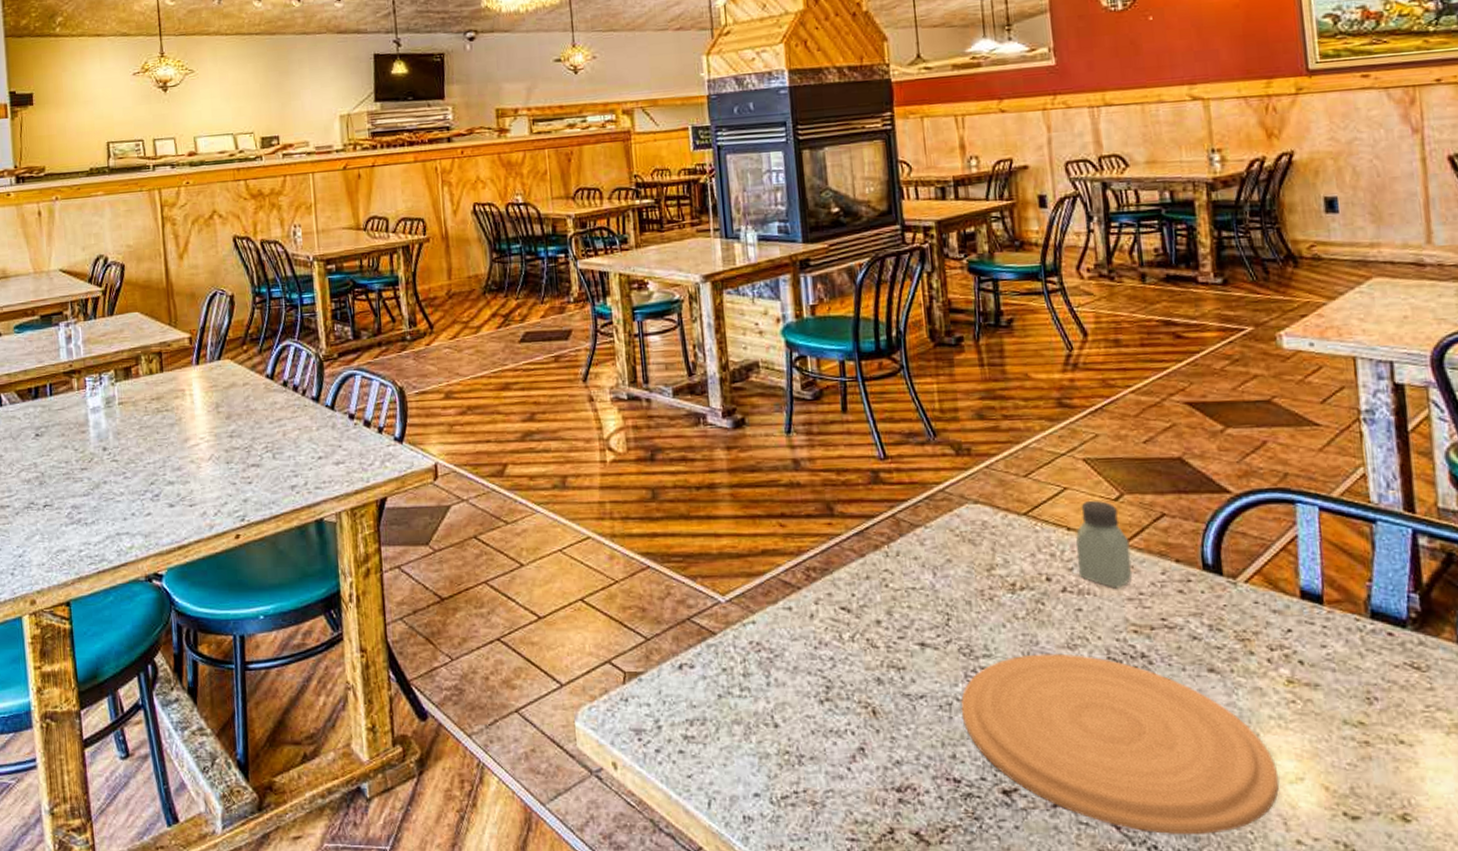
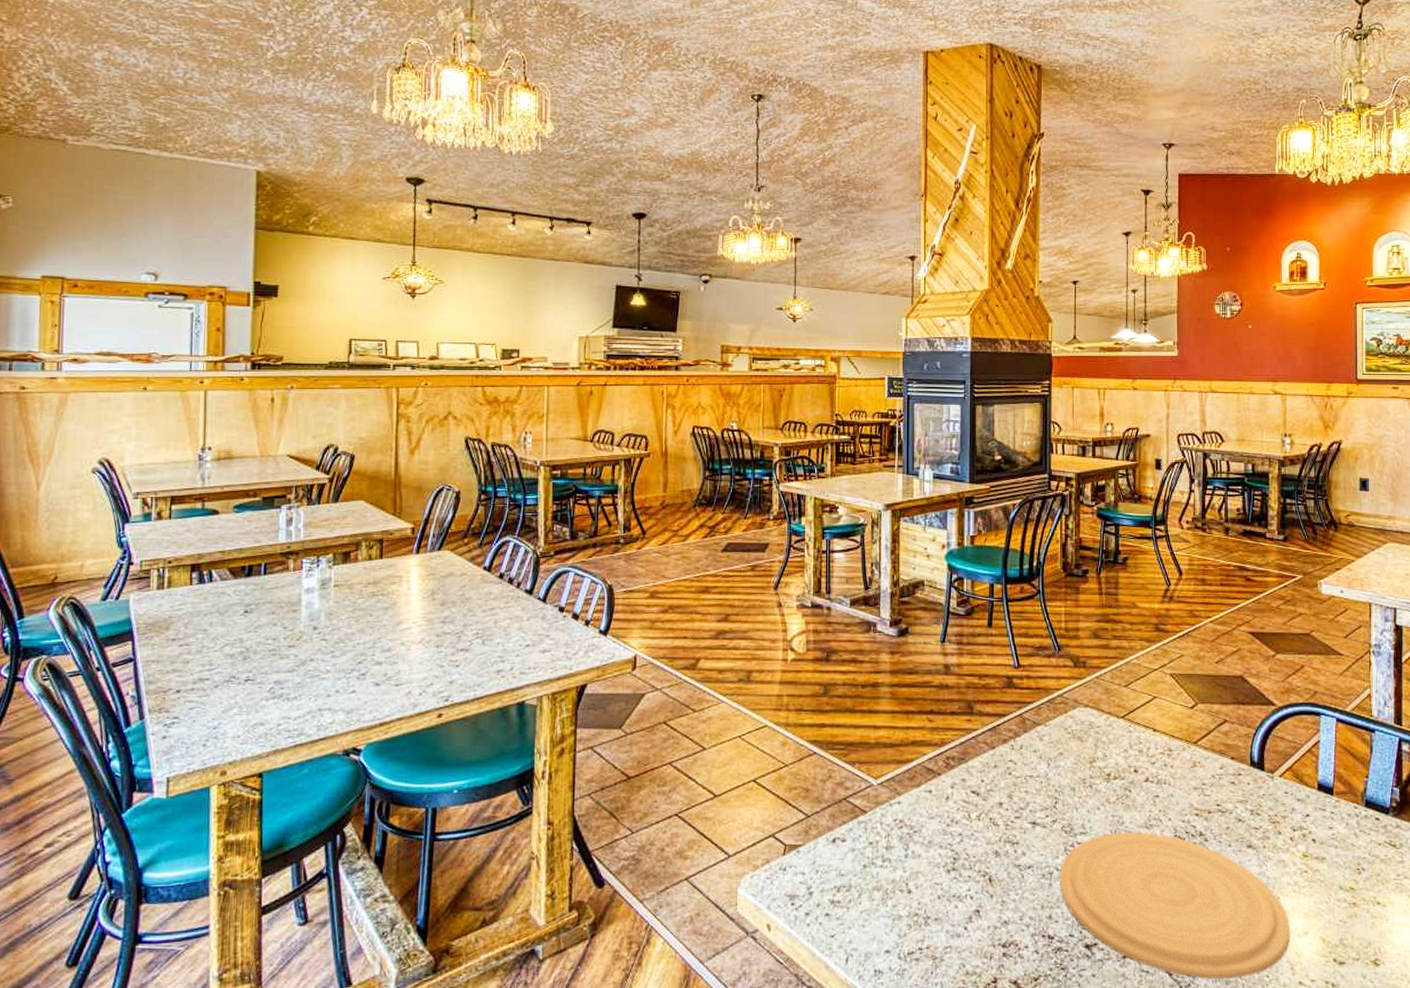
saltshaker: present [1075,500,1133,589] -> none [1158,707,1199,780]

